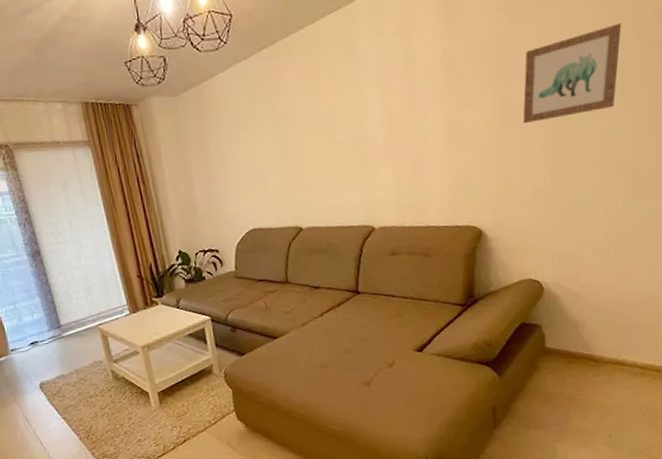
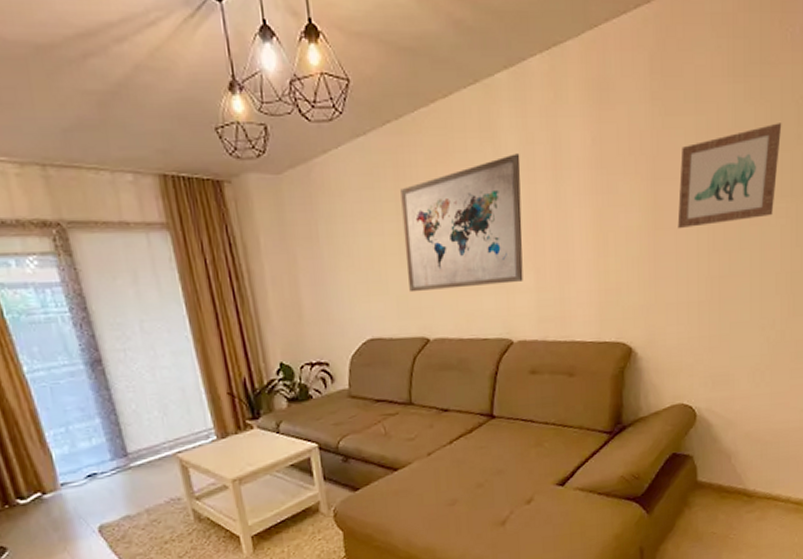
wall art: none [276,66,383,189] -> present [400,153,523,293]

